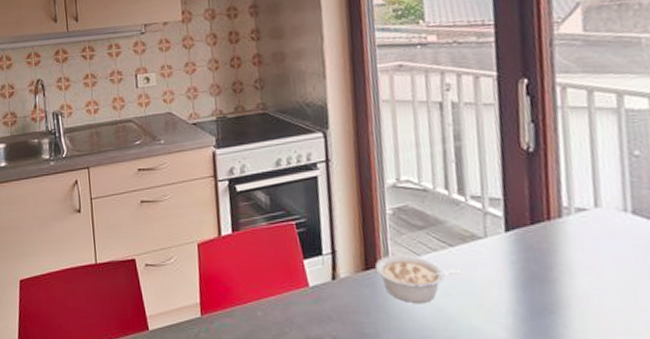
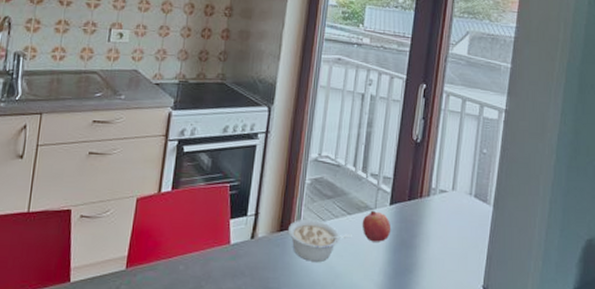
pomegranate: none [470,239,514,277] -> present [362,210,391,242]

